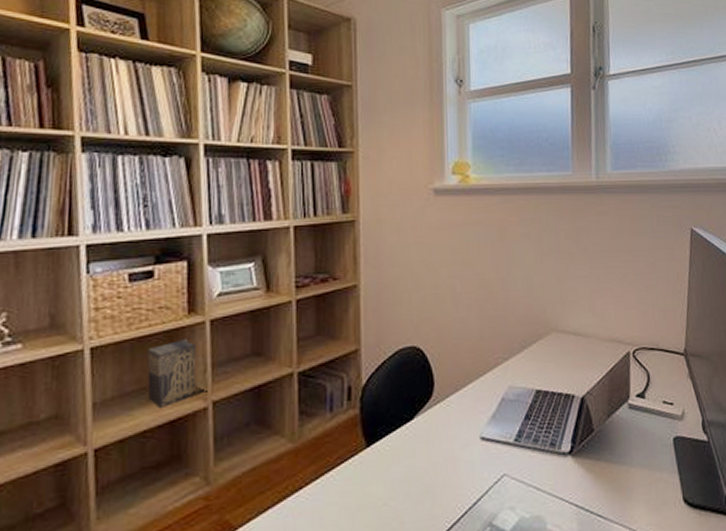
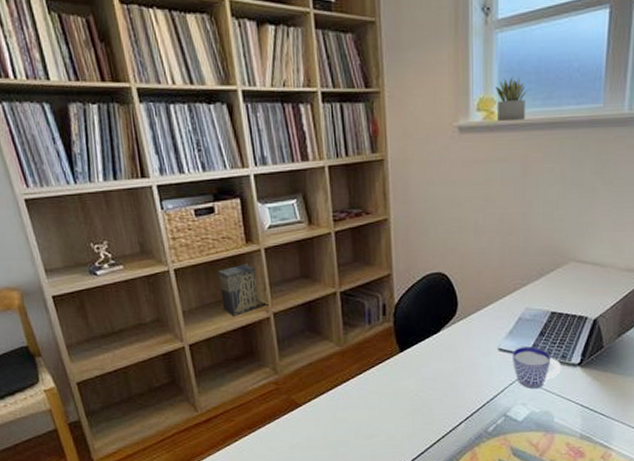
succulent plant: none [470,142,500,186] -> present [496,76,527,122]
cup: none [496,433,551,487] -> present [512,346,561,388]

